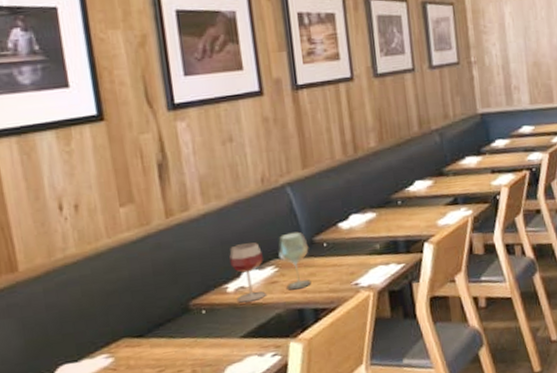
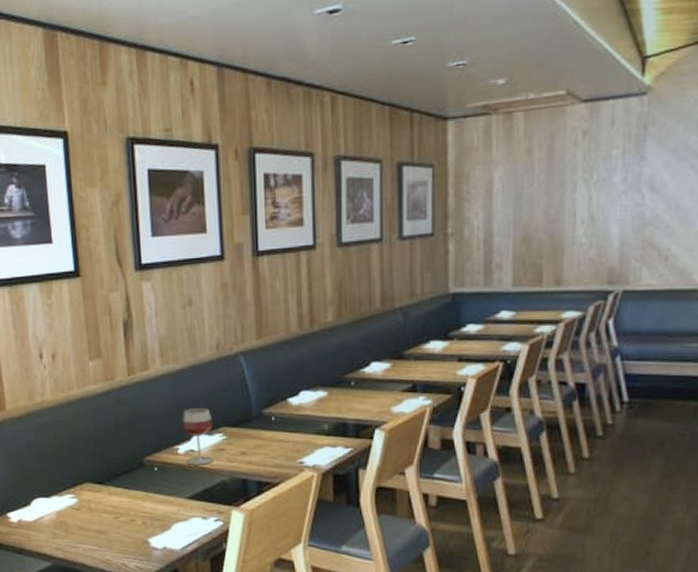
wine glass: present [277,231,312,290] -> none [227,402,257,460]

